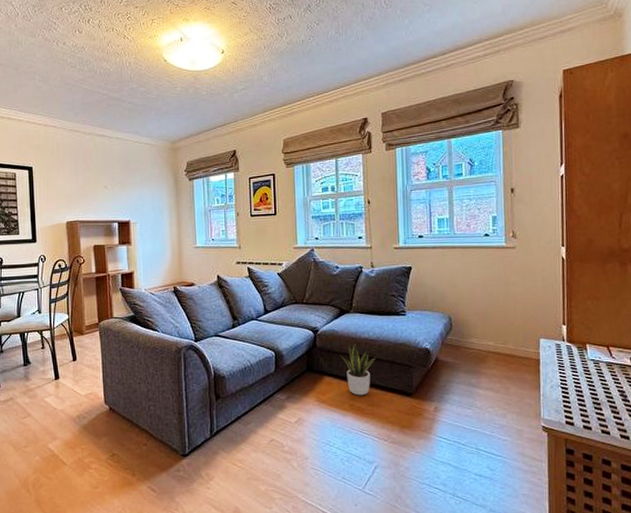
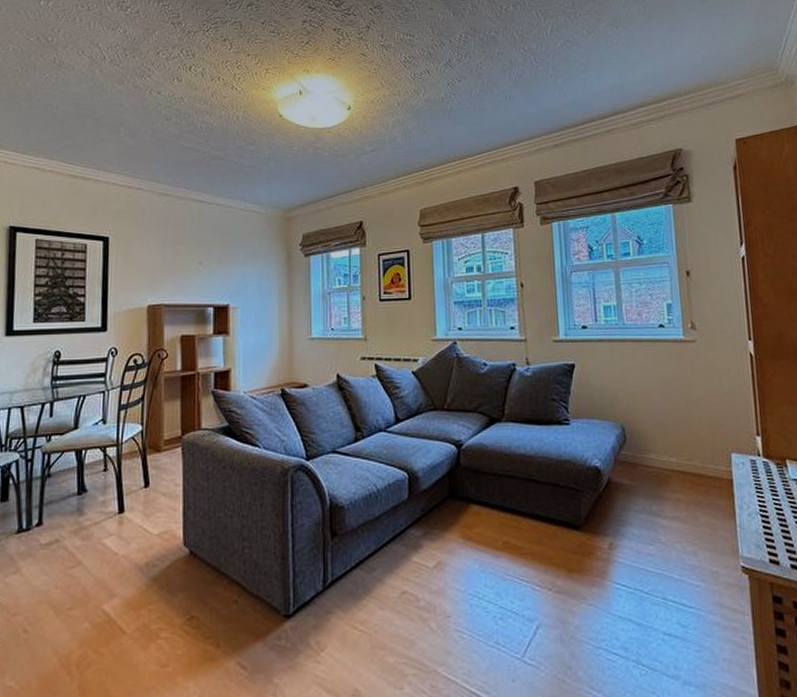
potted plant: present [340,342,377,396] -> none [490,459,536,530]

